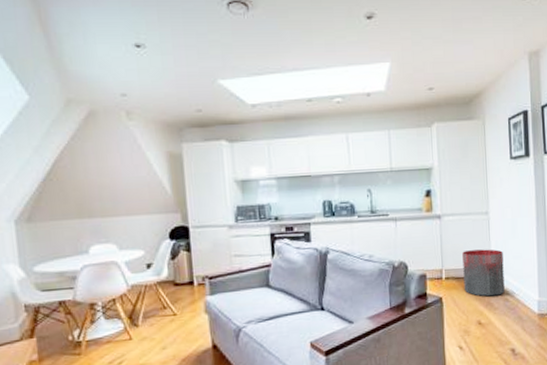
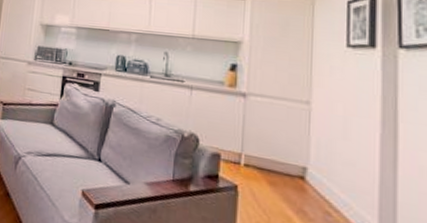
trash can: present [462,249,505,297] -> none [268,139,327,205]

